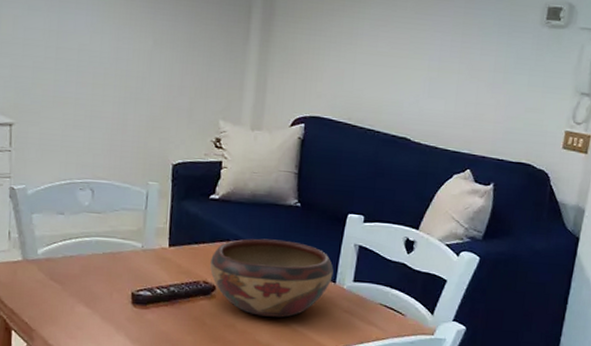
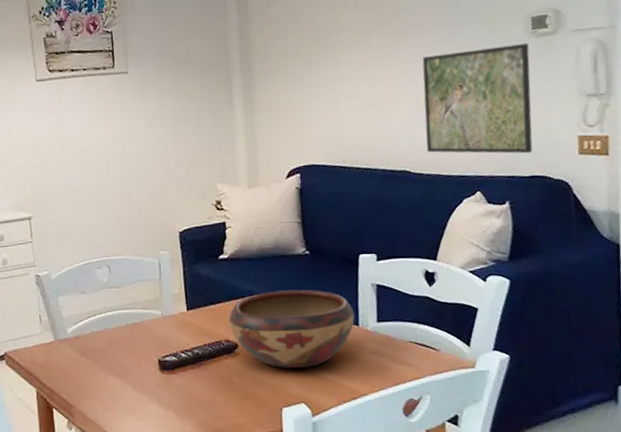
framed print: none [429,26,540,141] -> present [422,43,533,154]

